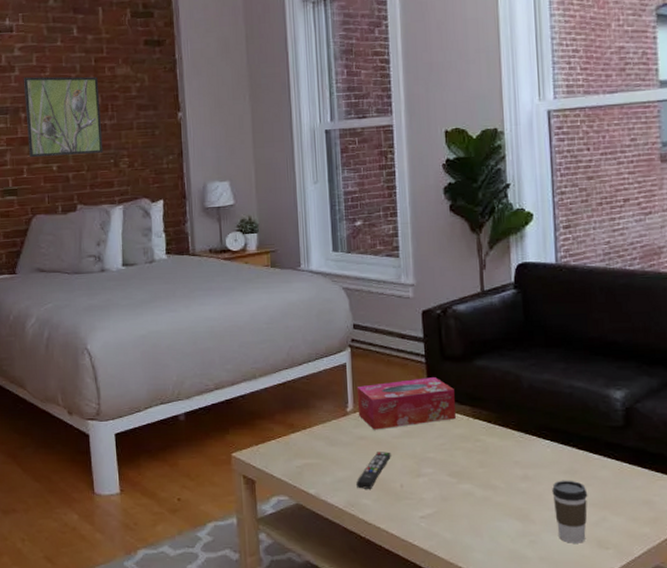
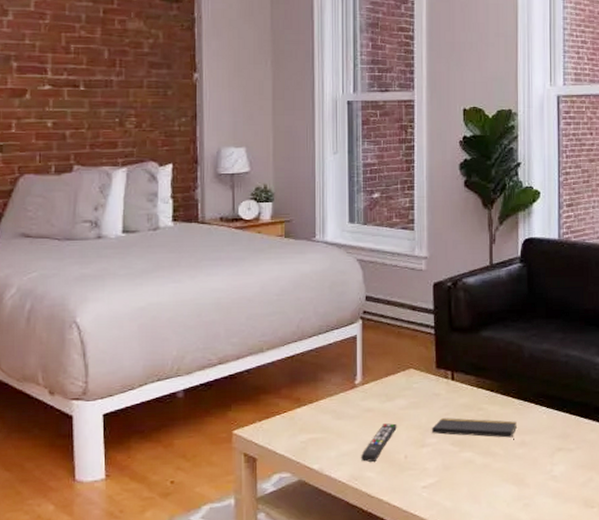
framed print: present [23,76,103,158] -> none [17,22,108,112]
tissue box: present [356,377,456,430] -> none [366,348,461,402]
notepad: none [426,448,518,472] -> present [431,418,517,439]
coffee cup: present [552,480,588,543] -> none [546,444,578,504]

